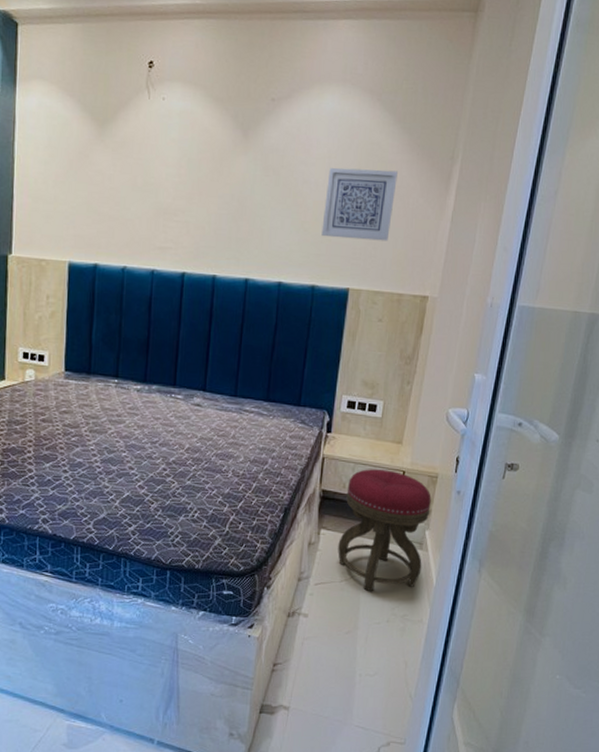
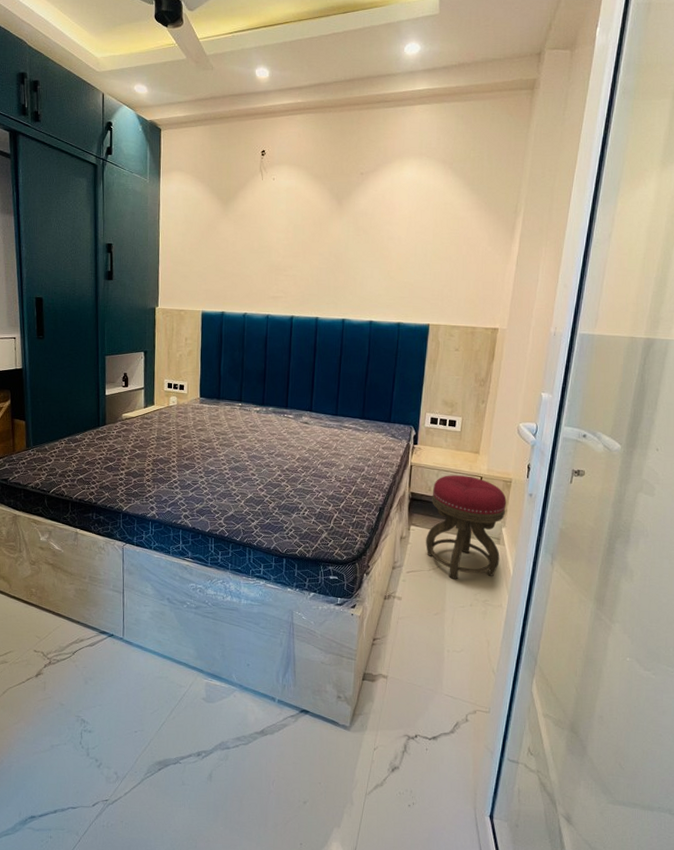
wall art: present [321,167,398,242] -> none [405,225,468,284]

